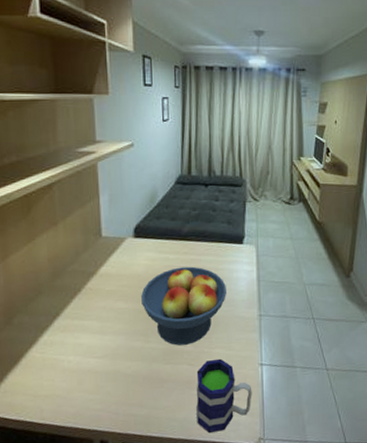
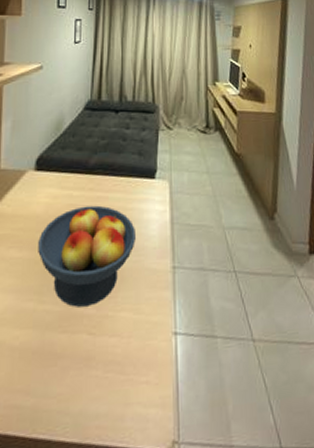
mug: present [196,358,252,434] -> none [95,325,165,435]

